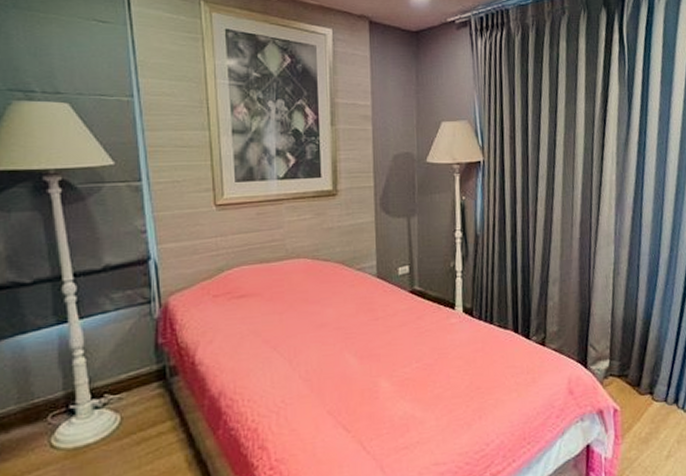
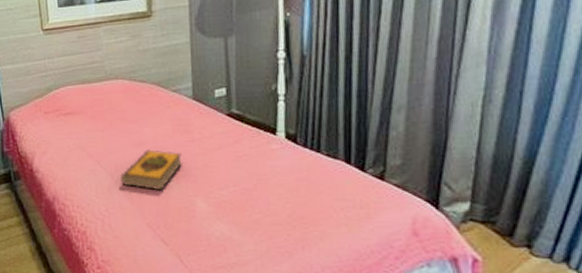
hardback book: none [300,331,366,374] -> present [121,149,182,191]

